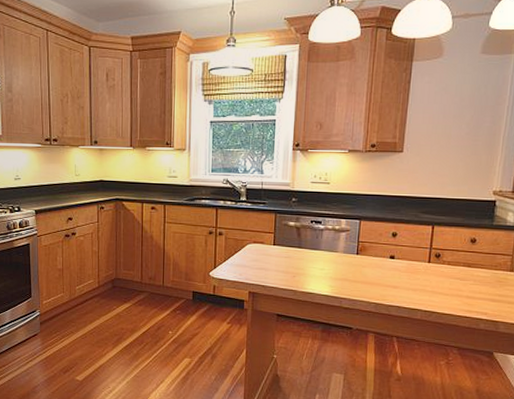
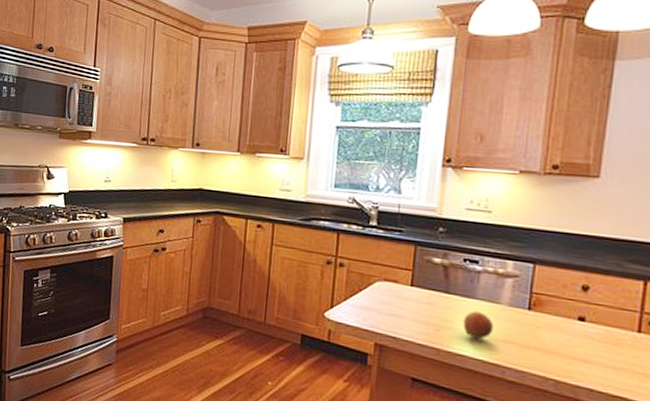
apple: none [312,259,334,280] -> present [463,311,494,340]

